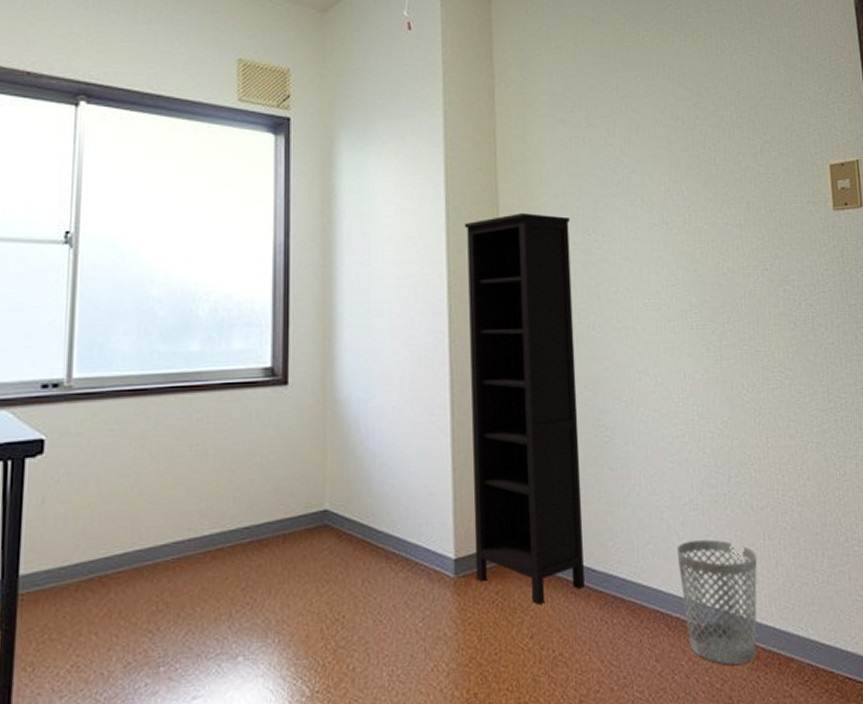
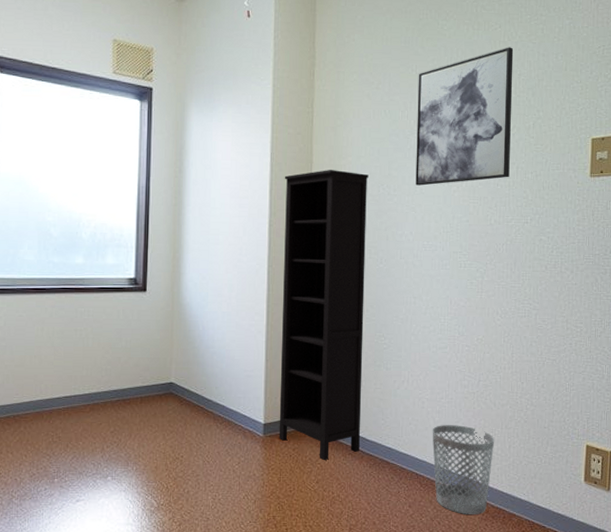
wall art: none [620,60,740,229] -> present [415,47,514,186]

